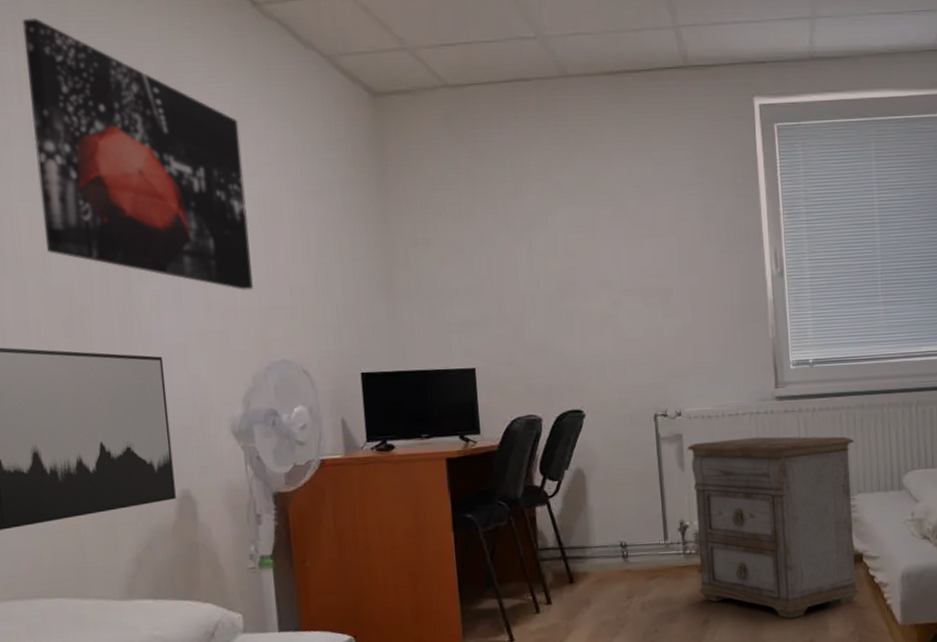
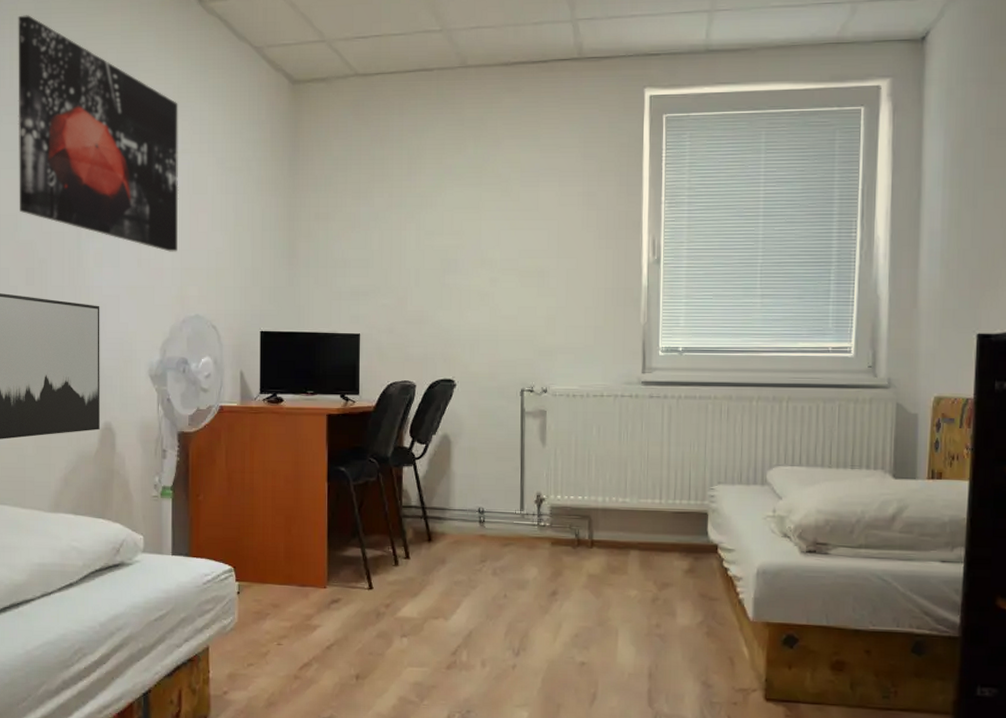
nightstand: present [687,436,860,619] -> none [550,419,719,601]

